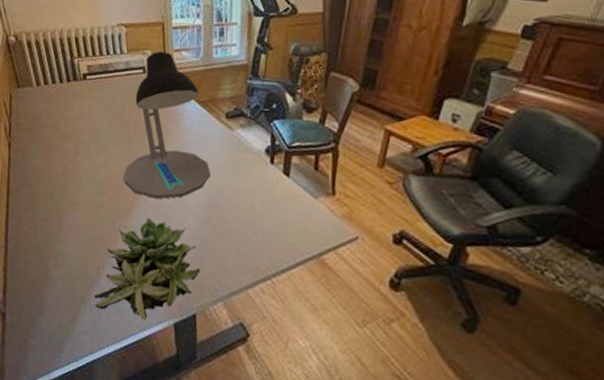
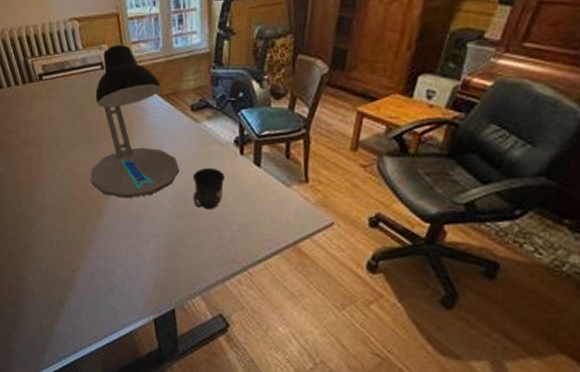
succulent plant: present [94,218,201,320] -> none [71,218,177,318]
mug: none [221,174,254,216] -> present [192,167,225,209]

